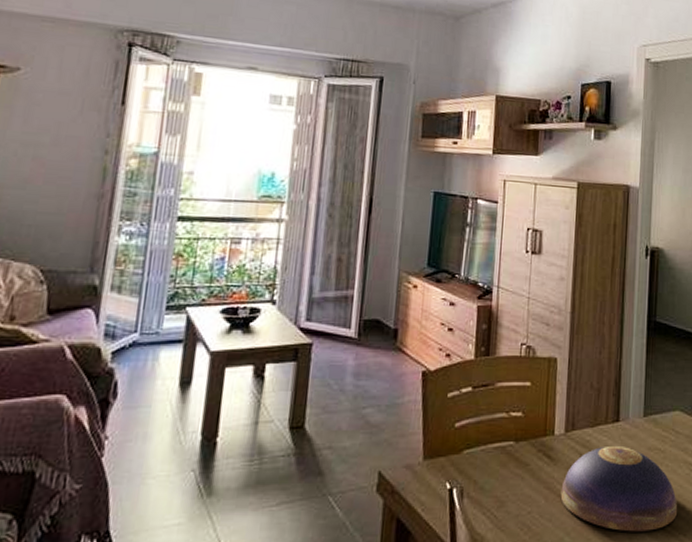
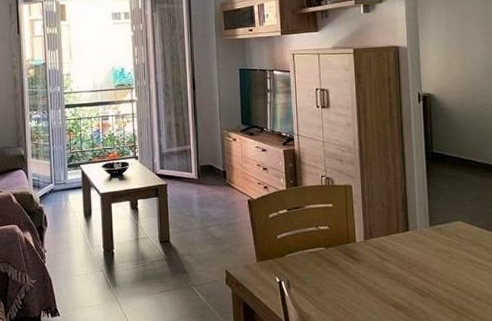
decorative bowl: present [560,445,678,532] -> none [366,249,467,313]

